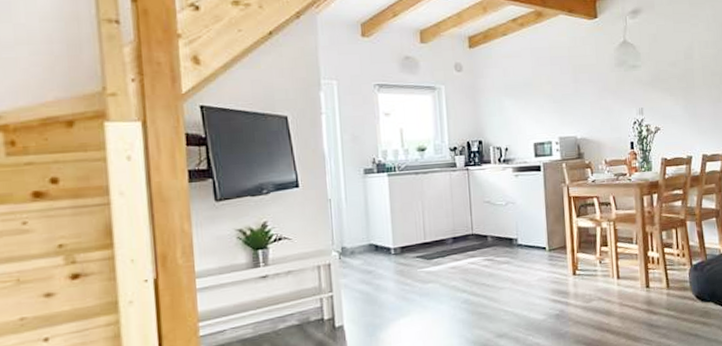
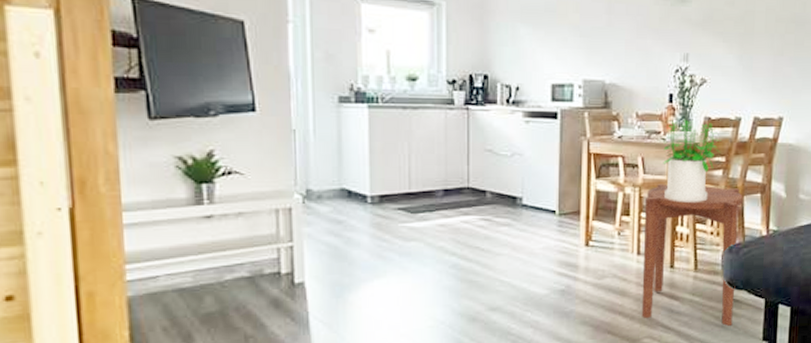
side table: none [619,215,705,335] -> present [641,184,743,326]
potted plant: none [630,161,678,231] -> present [663,119,721,202]

